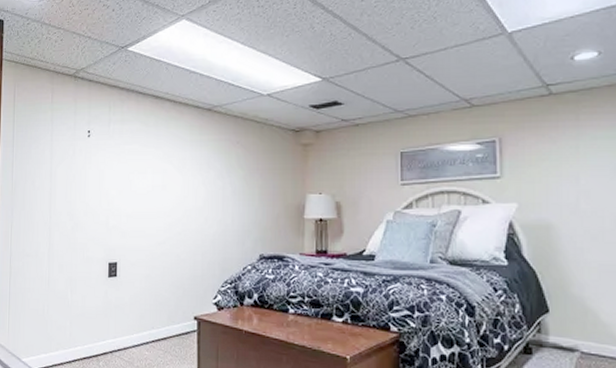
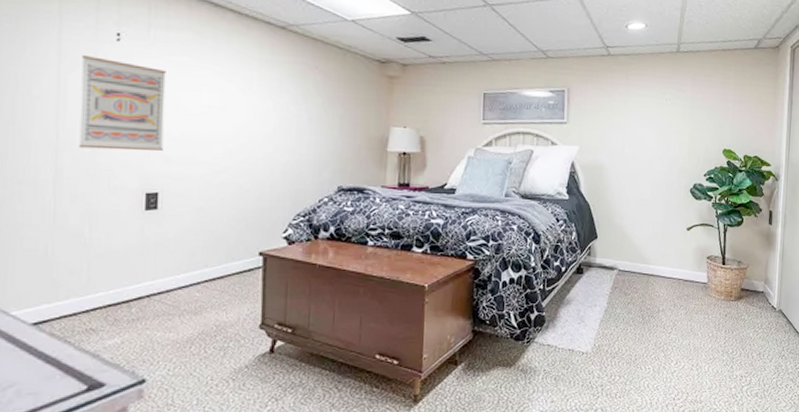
wall art: none [64,151,122,227] -> present [79,56,166,151]

